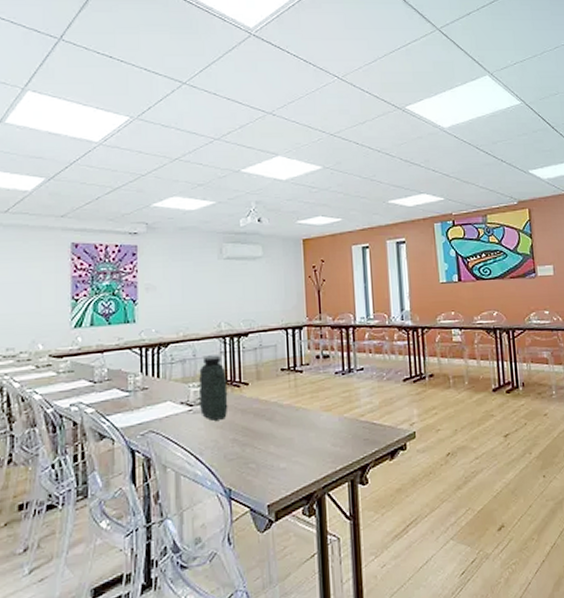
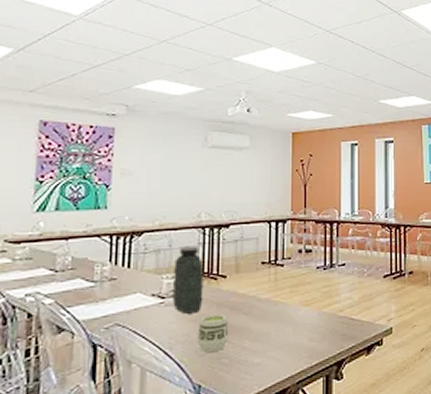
cup: none [225,421,254,458] -> present [197,314,229,353]

